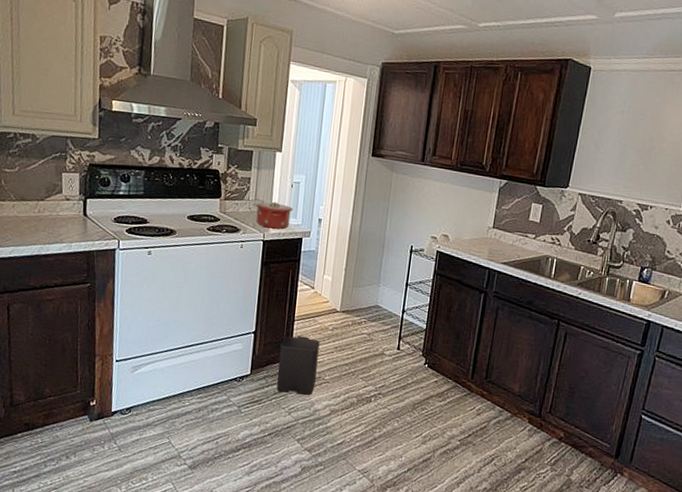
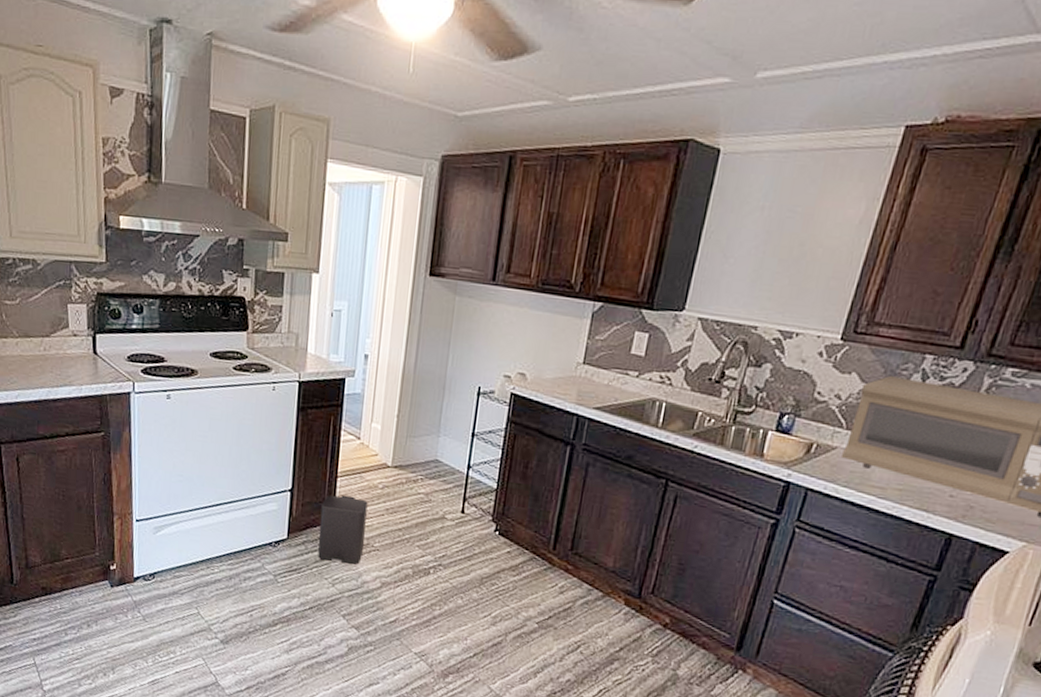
casserole: present [255,201,294,230] -> none [288,334,334,368]

